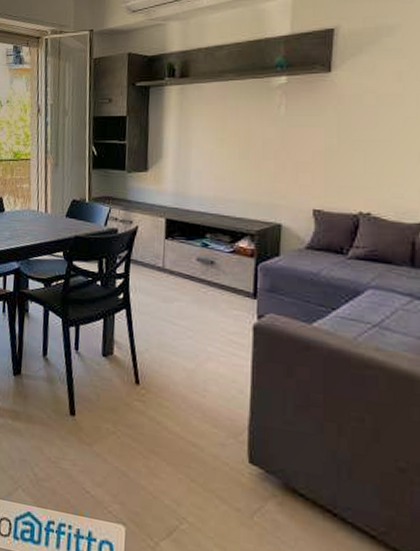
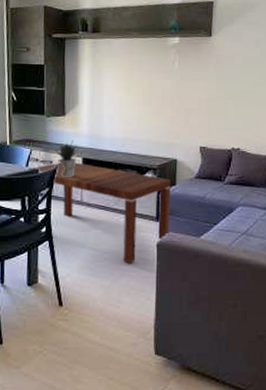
coffee table: none [115,223,272,346] -> present [36,162,170,264]
potted plant: none [135,198,161,240] -> present [54,140,78,177]

